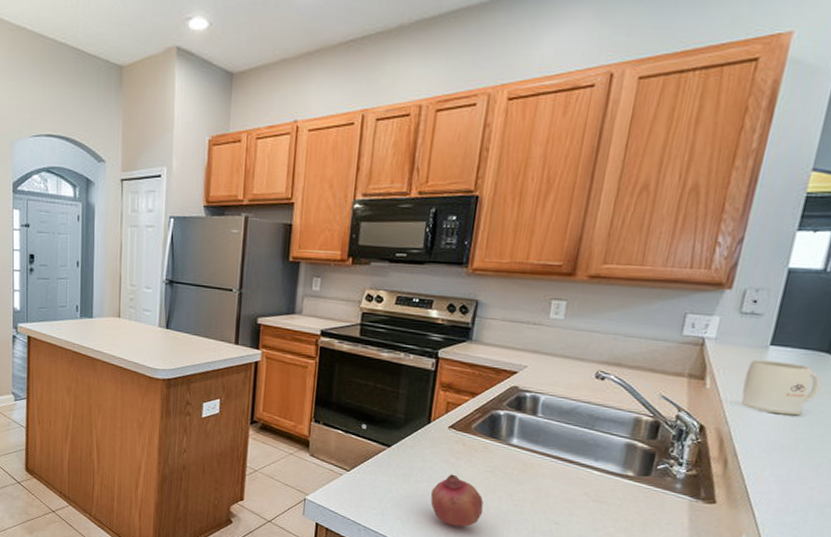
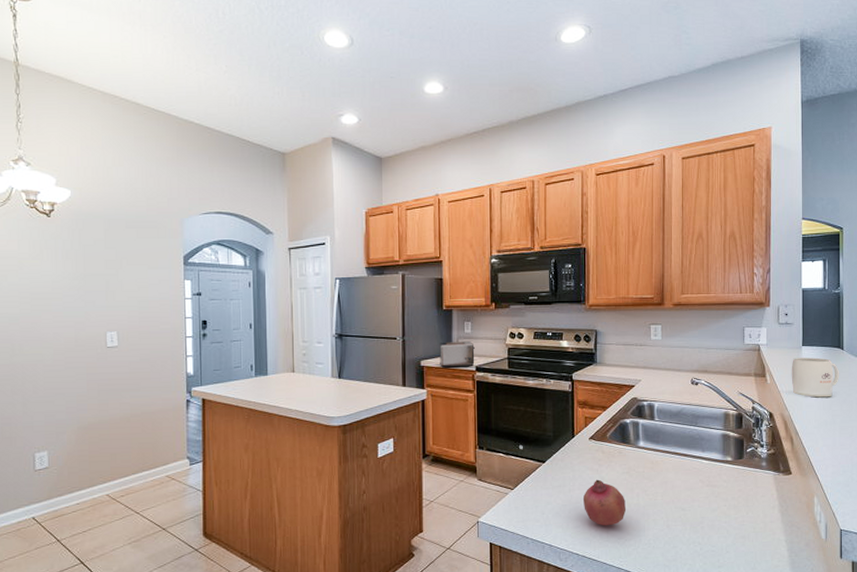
toaster: none [279,299,322,331] -> present [439,342,475,368]

